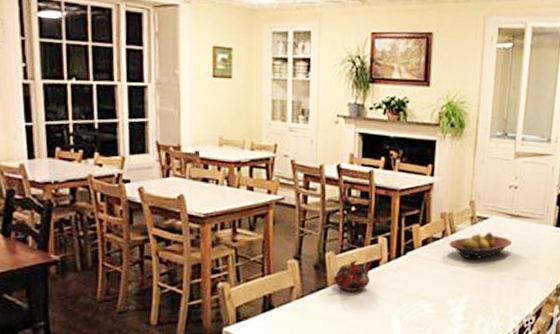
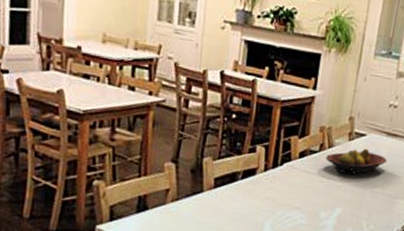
teapot: present [334,261,372,291] -> none [209,167,249,198]

